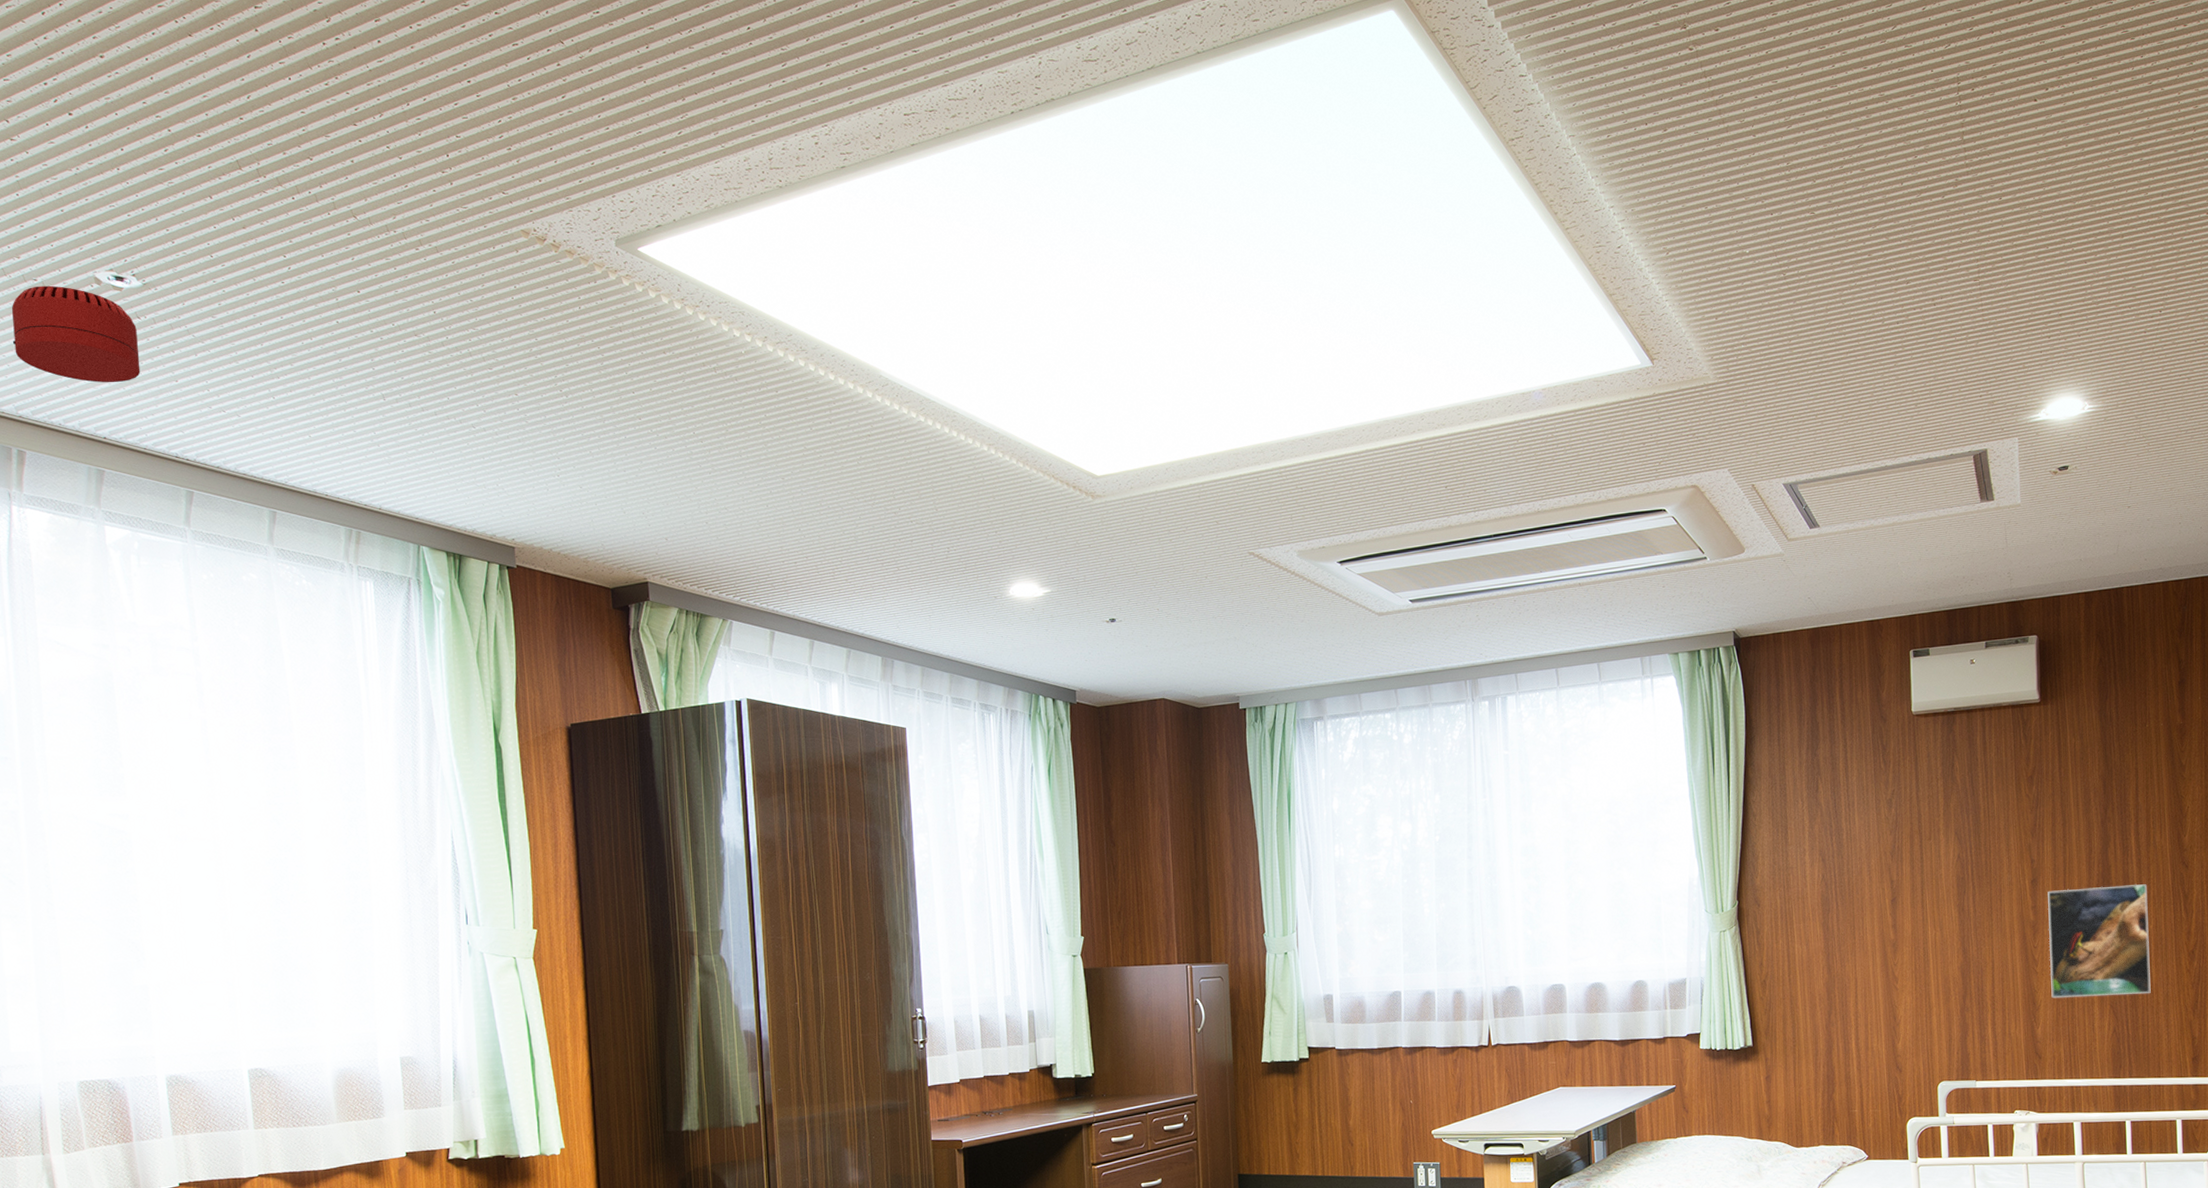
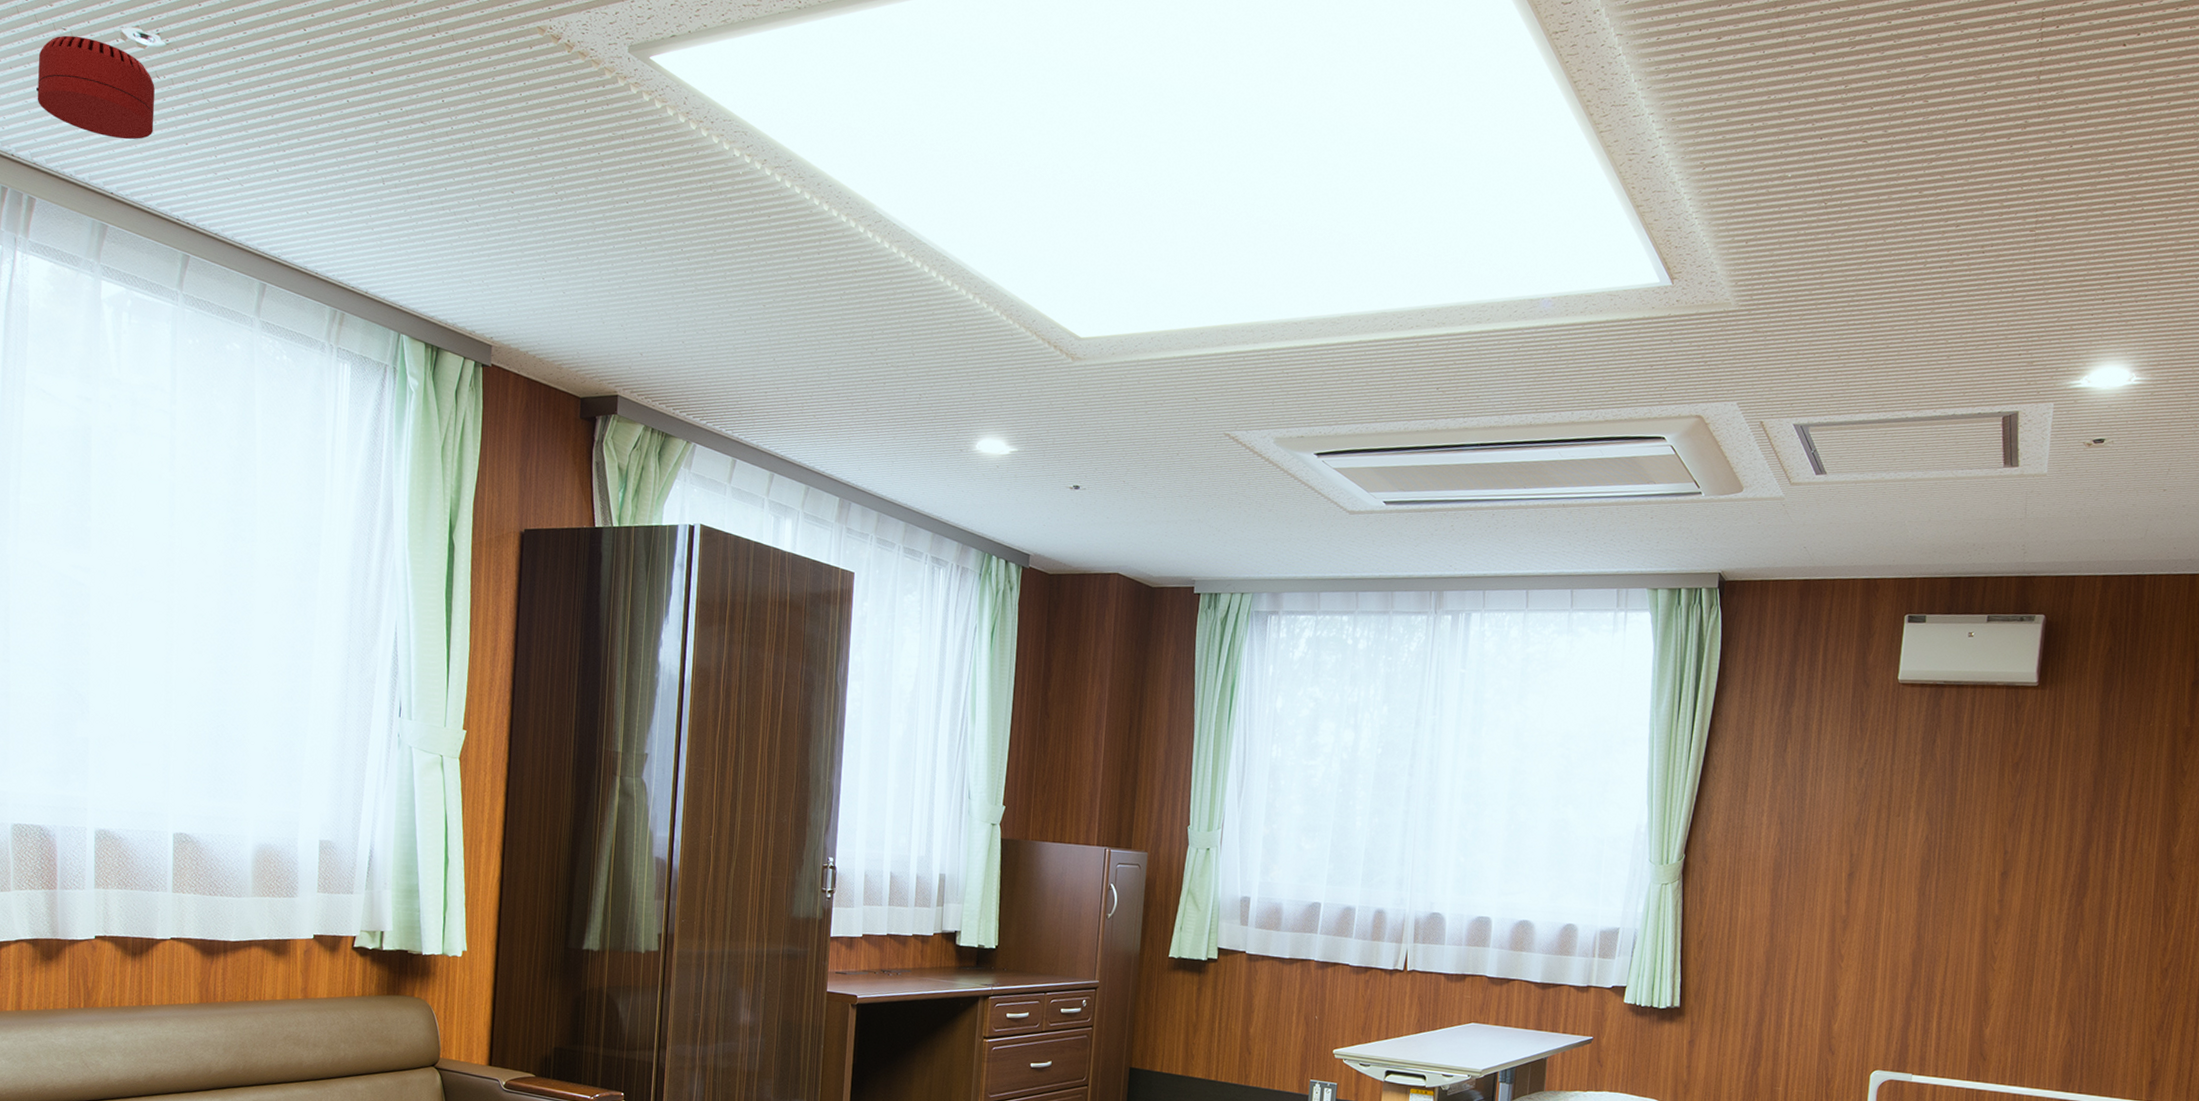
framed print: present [2047,884,2151,999] -> none [2006,885,2127,1007]

